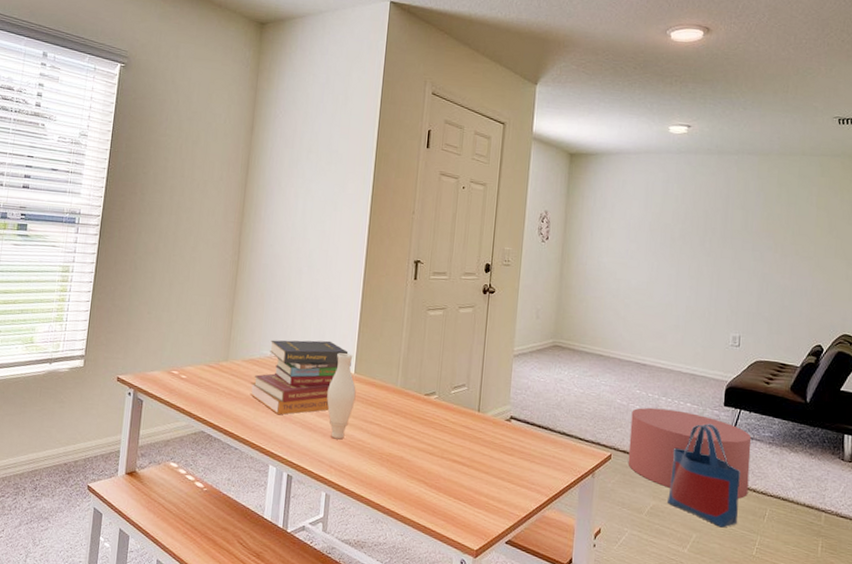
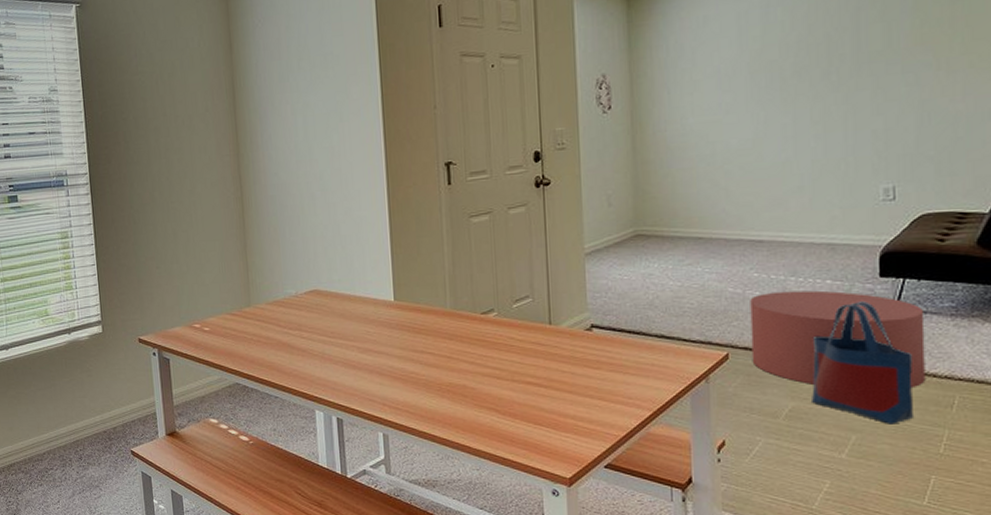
books: present [250,340,351,415] -> none [279,268,389,357]
vase: present [326,353,356,440] -> none [366,280,400,375]

